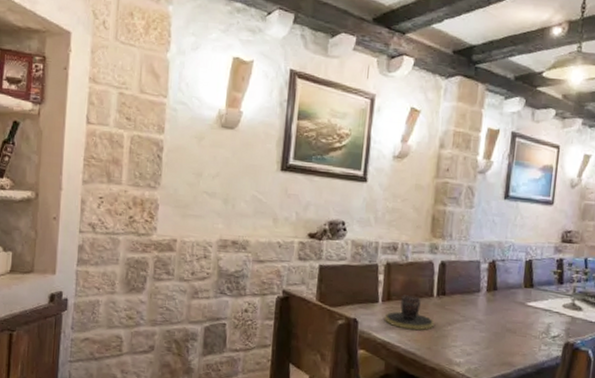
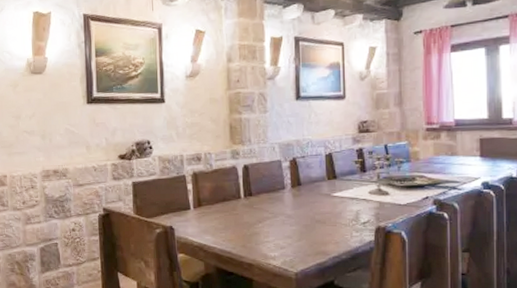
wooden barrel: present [384,295,435,331] -> none [197,199,245,231]

